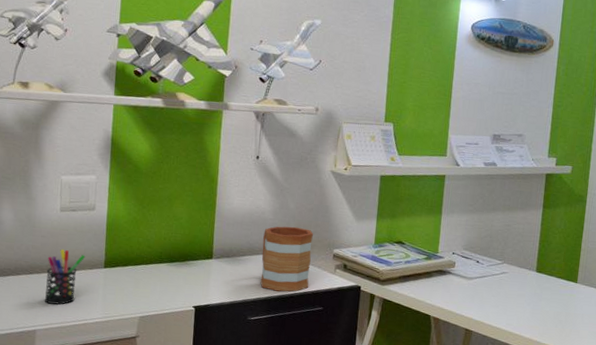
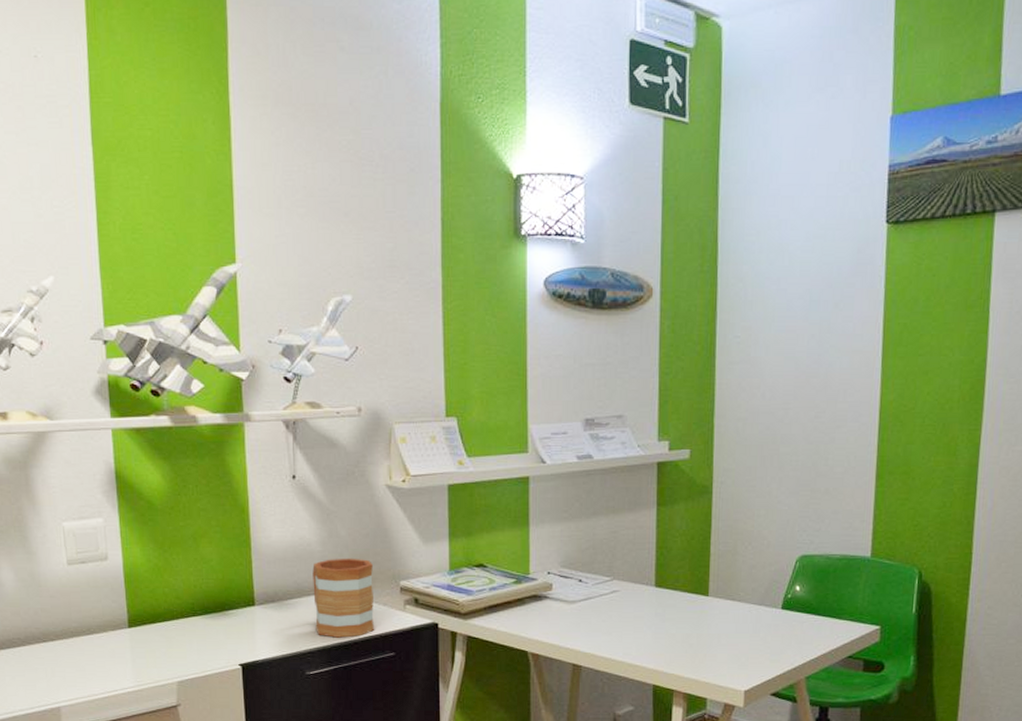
pen holder: present [44,249,86,305] -> none [61,609,105,675]

